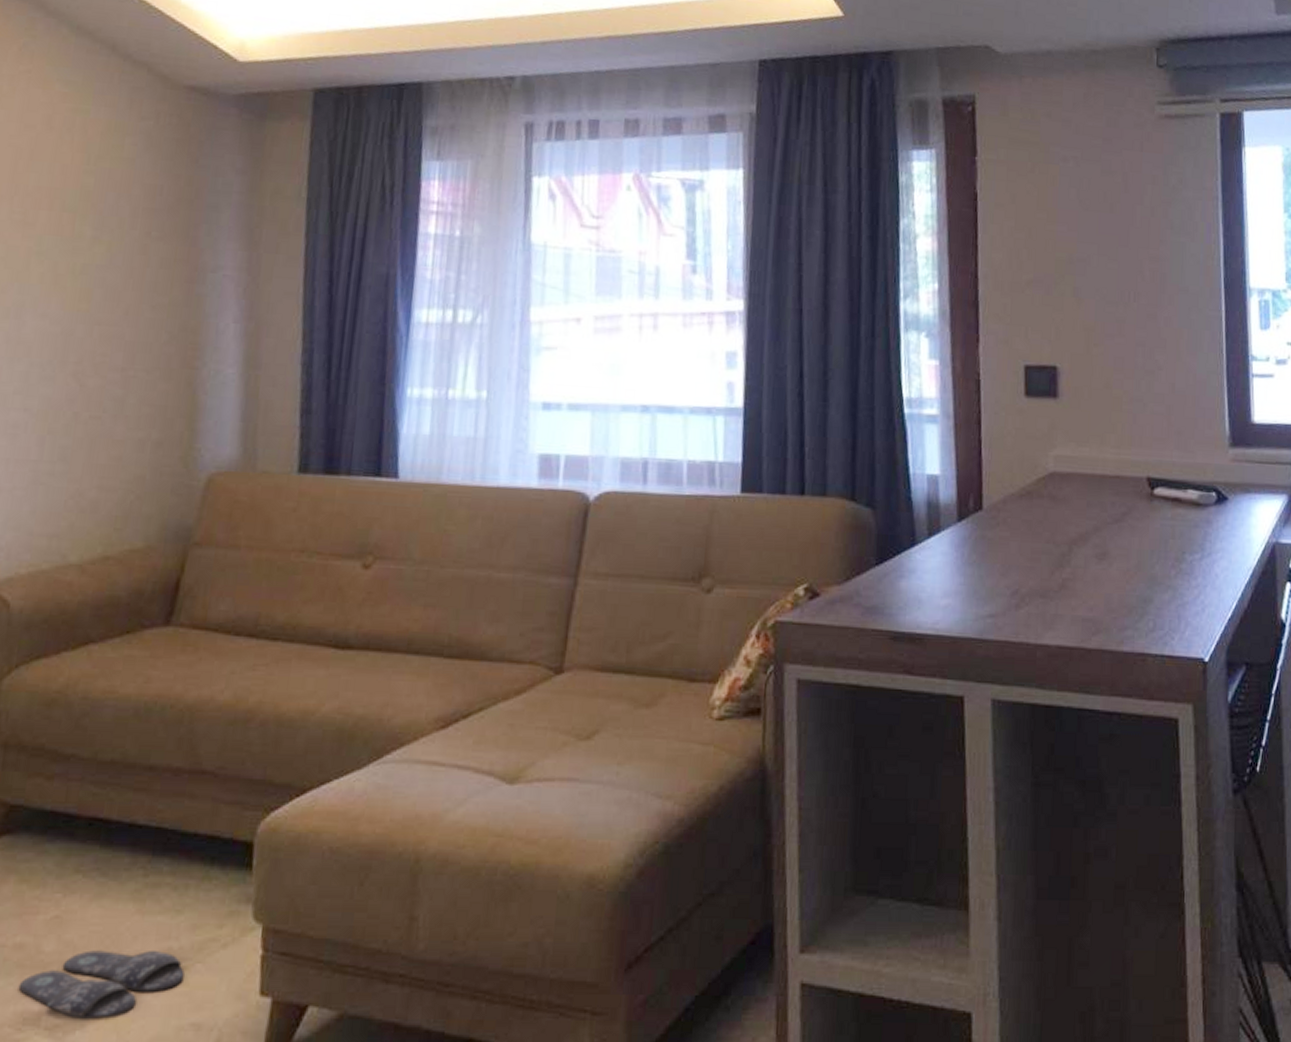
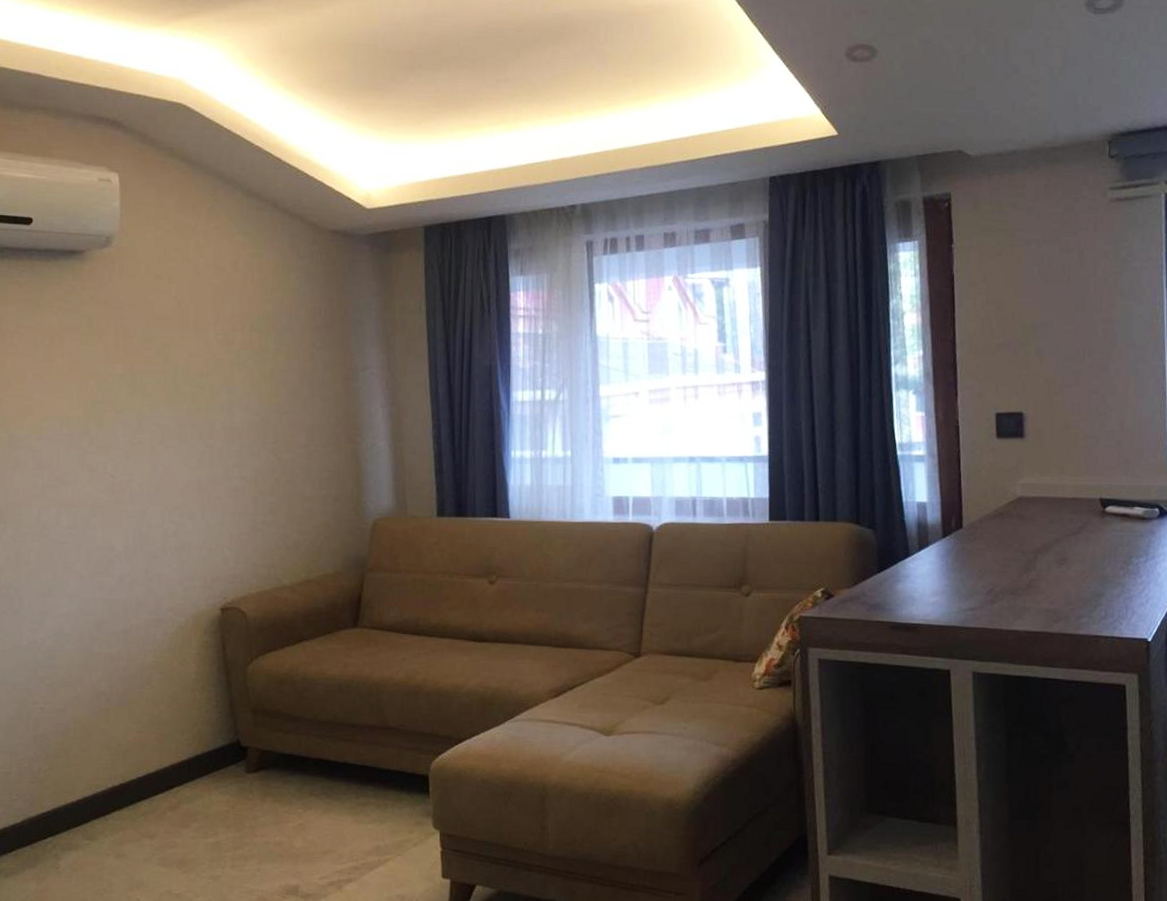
slippers: present [18,949,185,1020] -> none [281,847,390,892]

